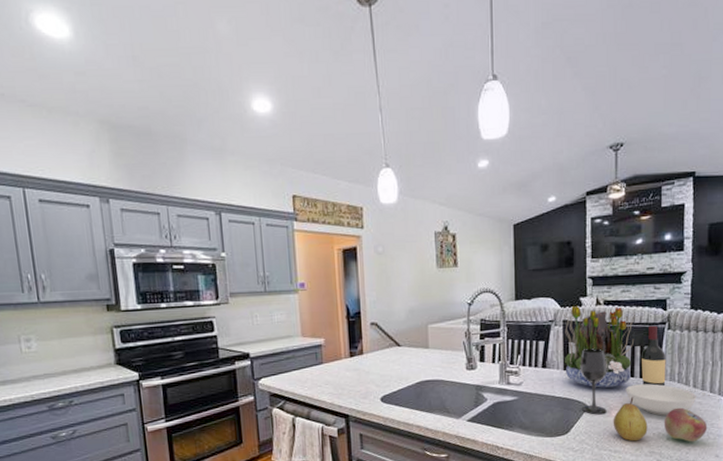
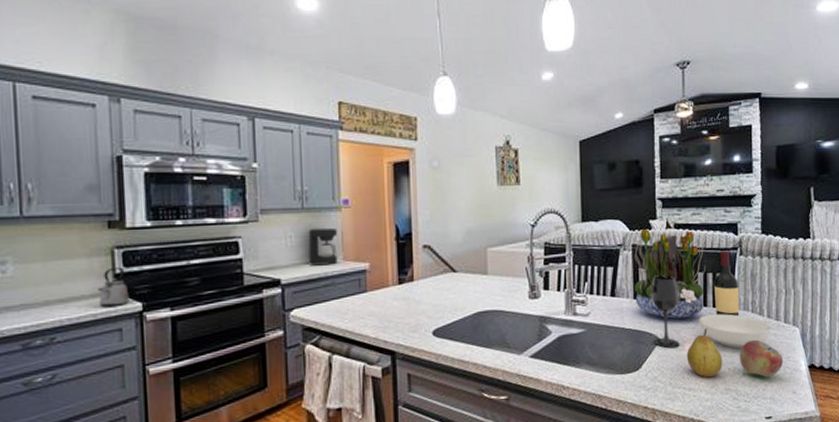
kettle: none [102,343,129,377] -> present [97,267,130,308]
coffee maker: none [271,309,297,342] -> present [308,228,338,266]

